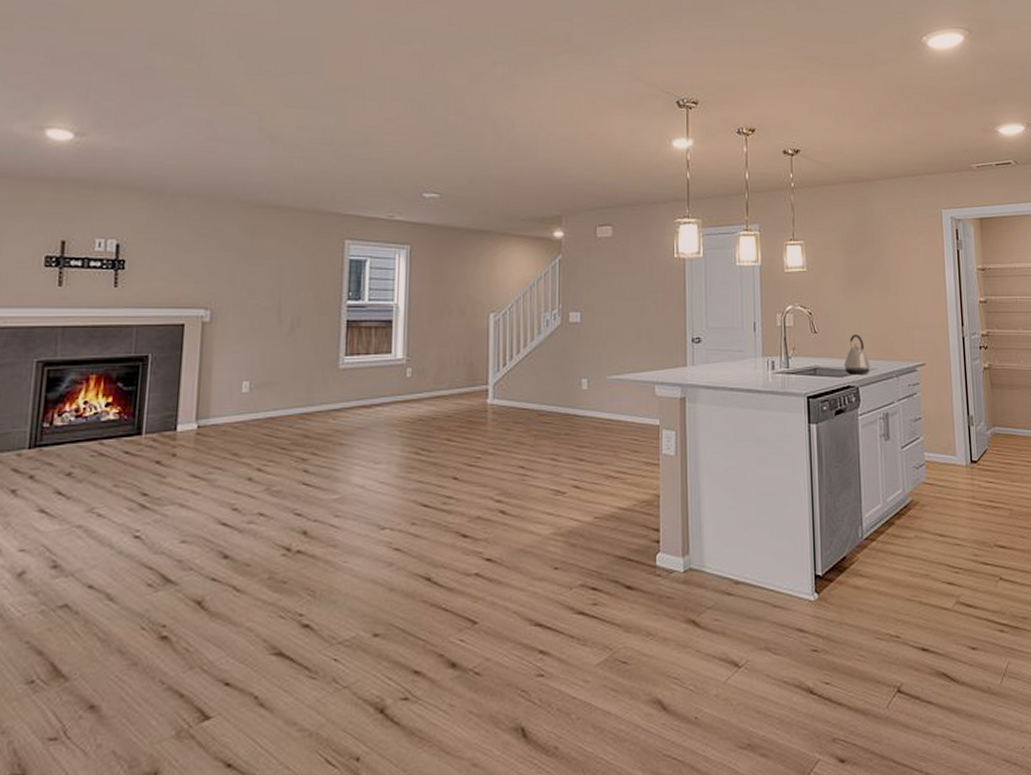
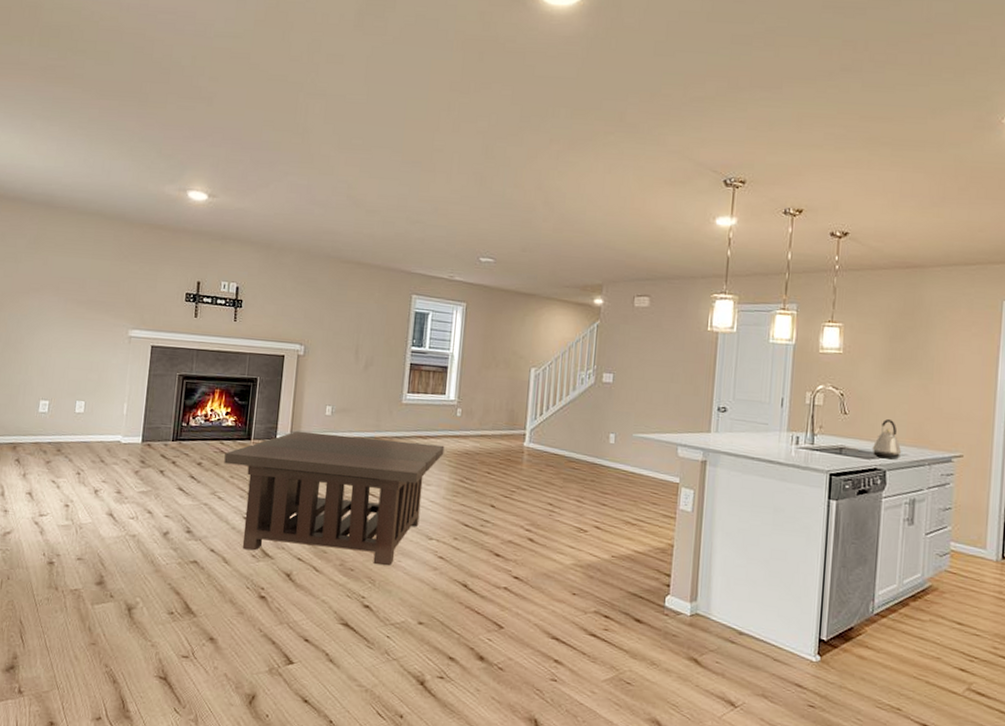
coffee table: none [104,413,394,579] -> present [224,430,445,565]

